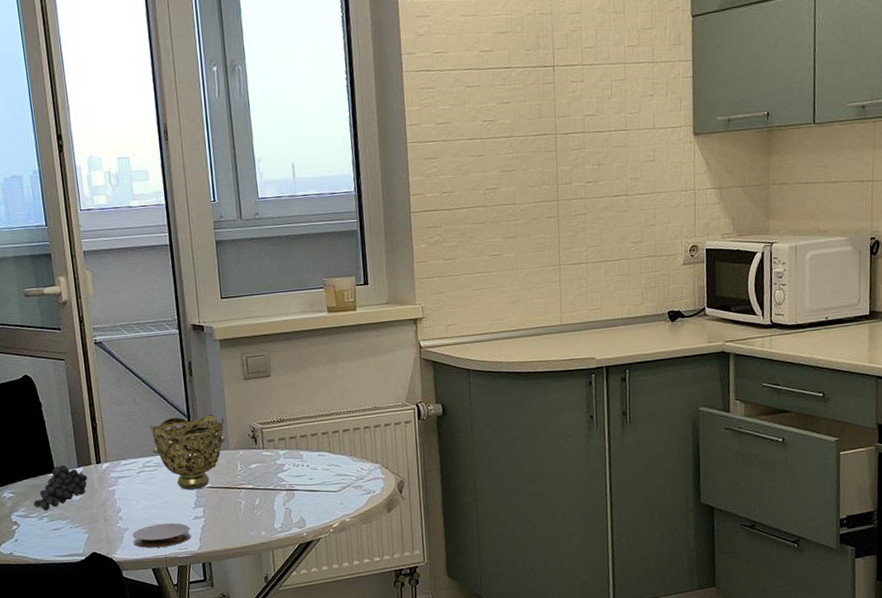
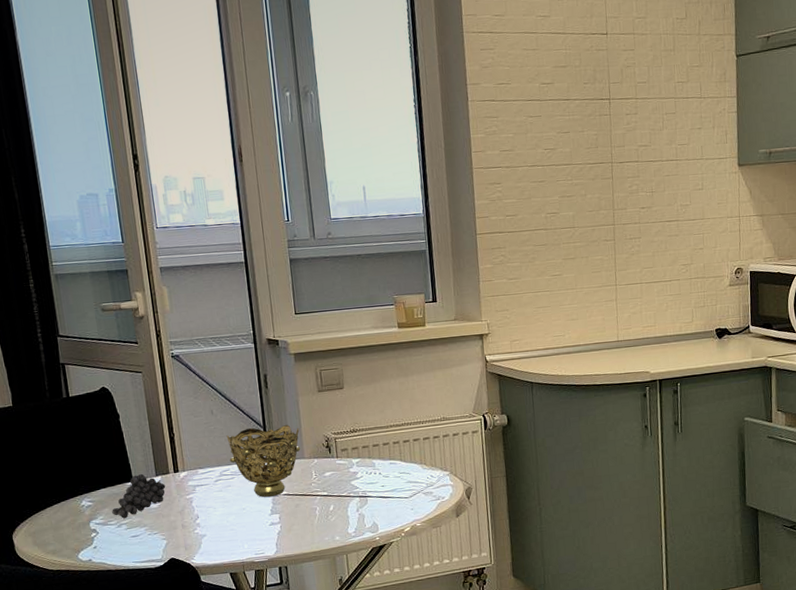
coaster: present [132,523,191,548] -> none [210,529,268,554]

